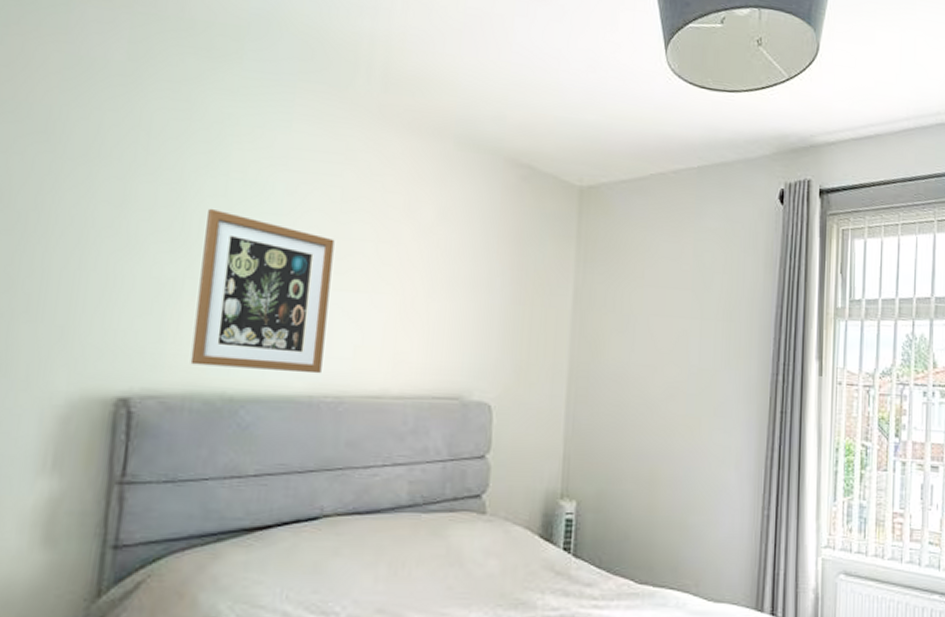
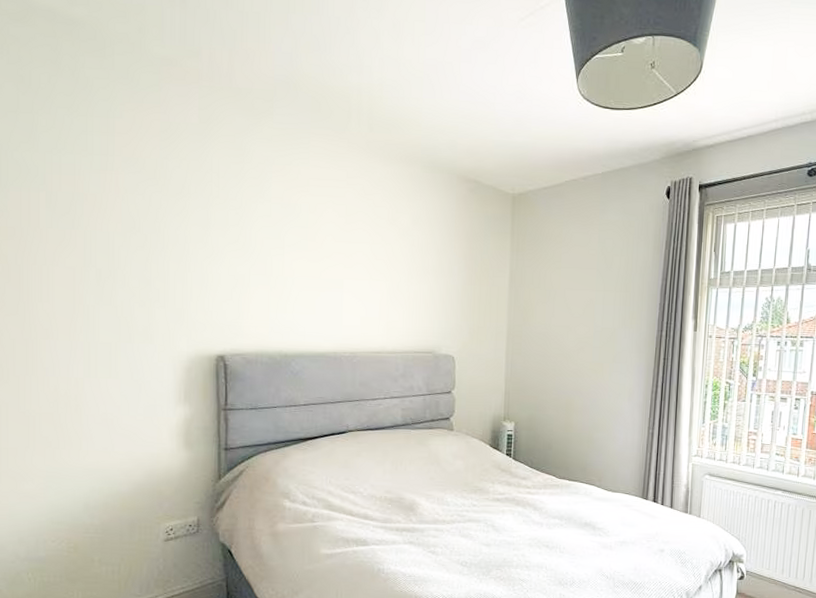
wall art: present [190,208,335,374] -> none [259,225,343,337]

